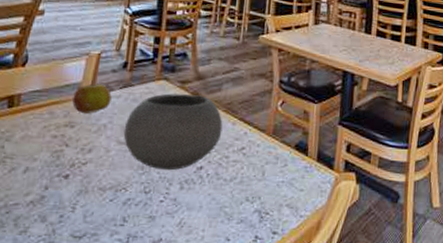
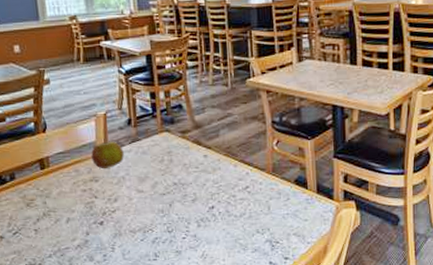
bowl: present [123,93,223,171] -> none [140,143,226,212]

